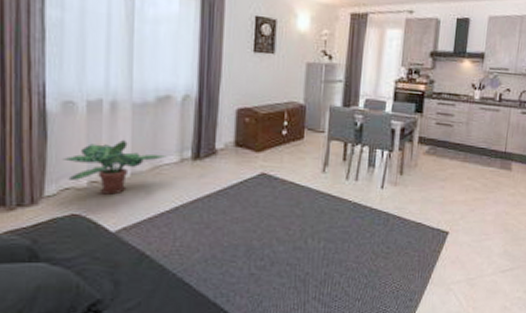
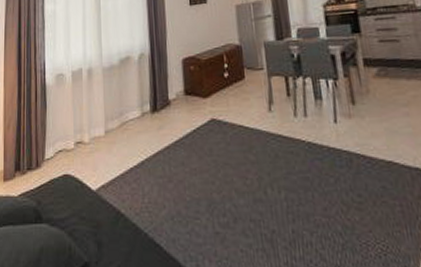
potted plant: present [62,139,167,195] -> none [57,100,131,154]

